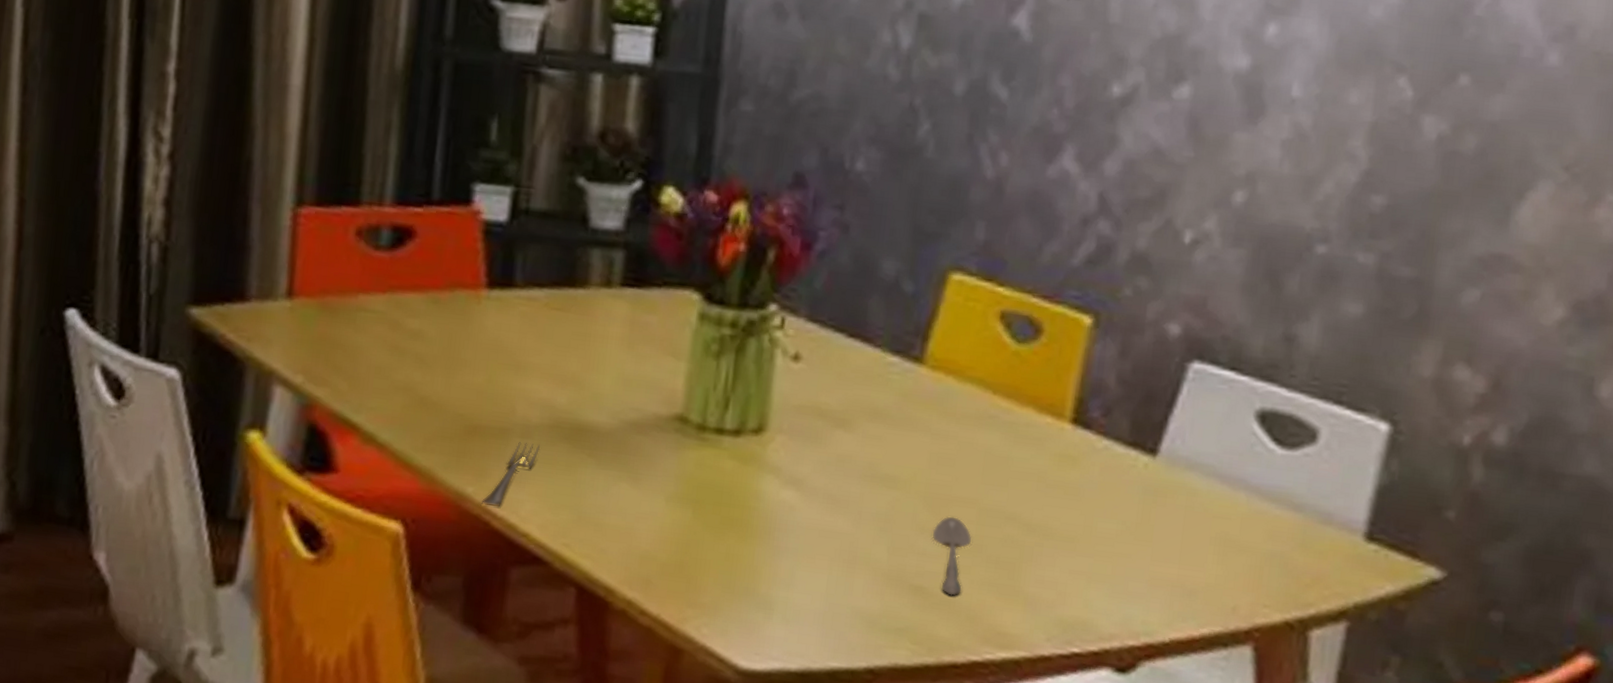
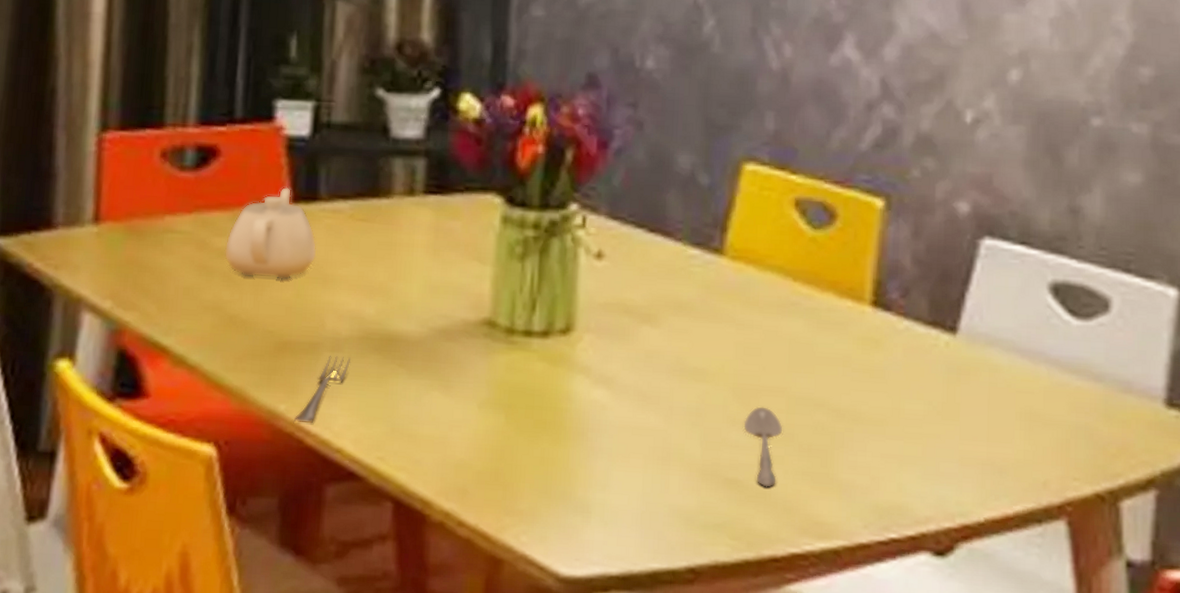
teapot: none [416,271,511,364] -> present [224,186,317,280]

